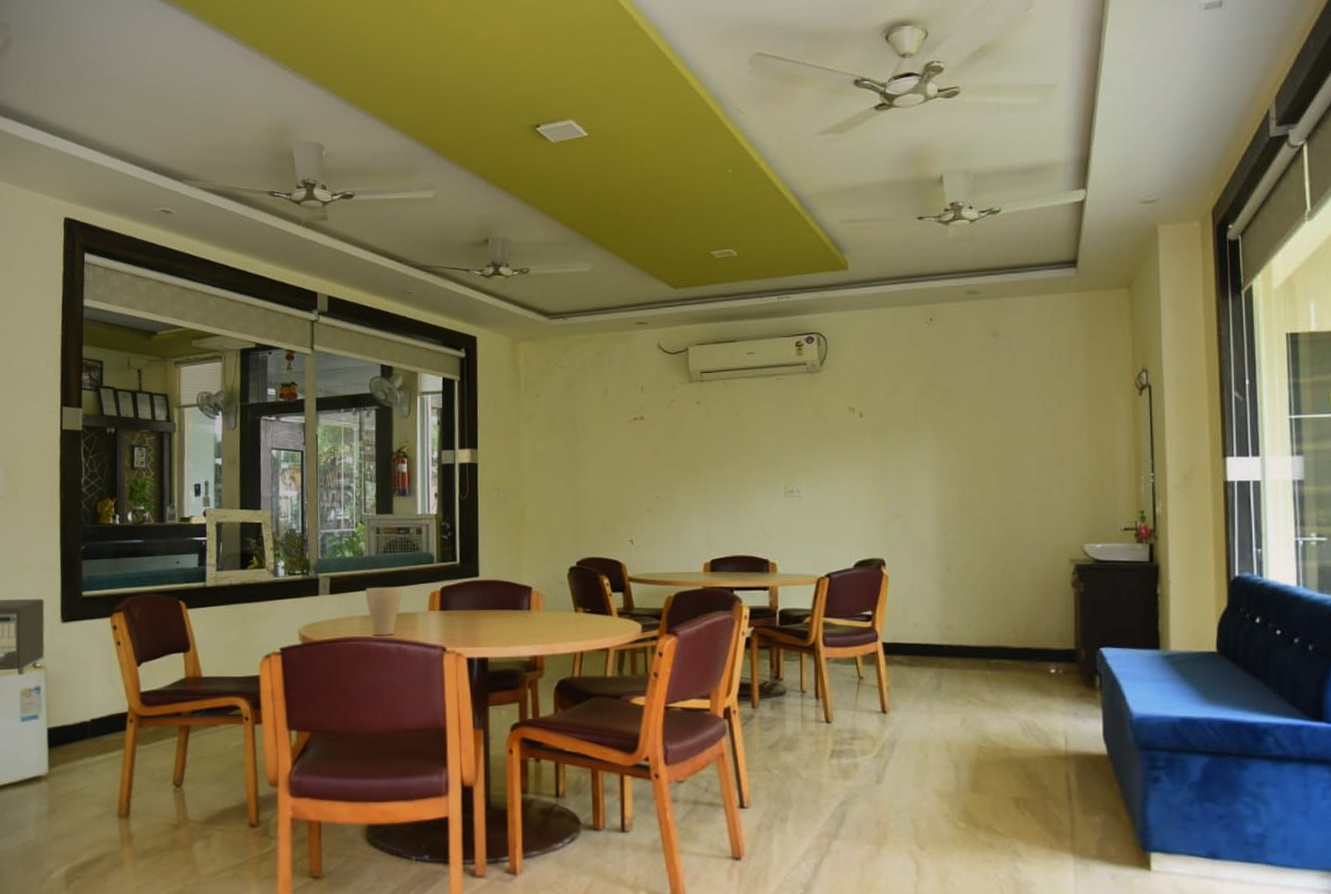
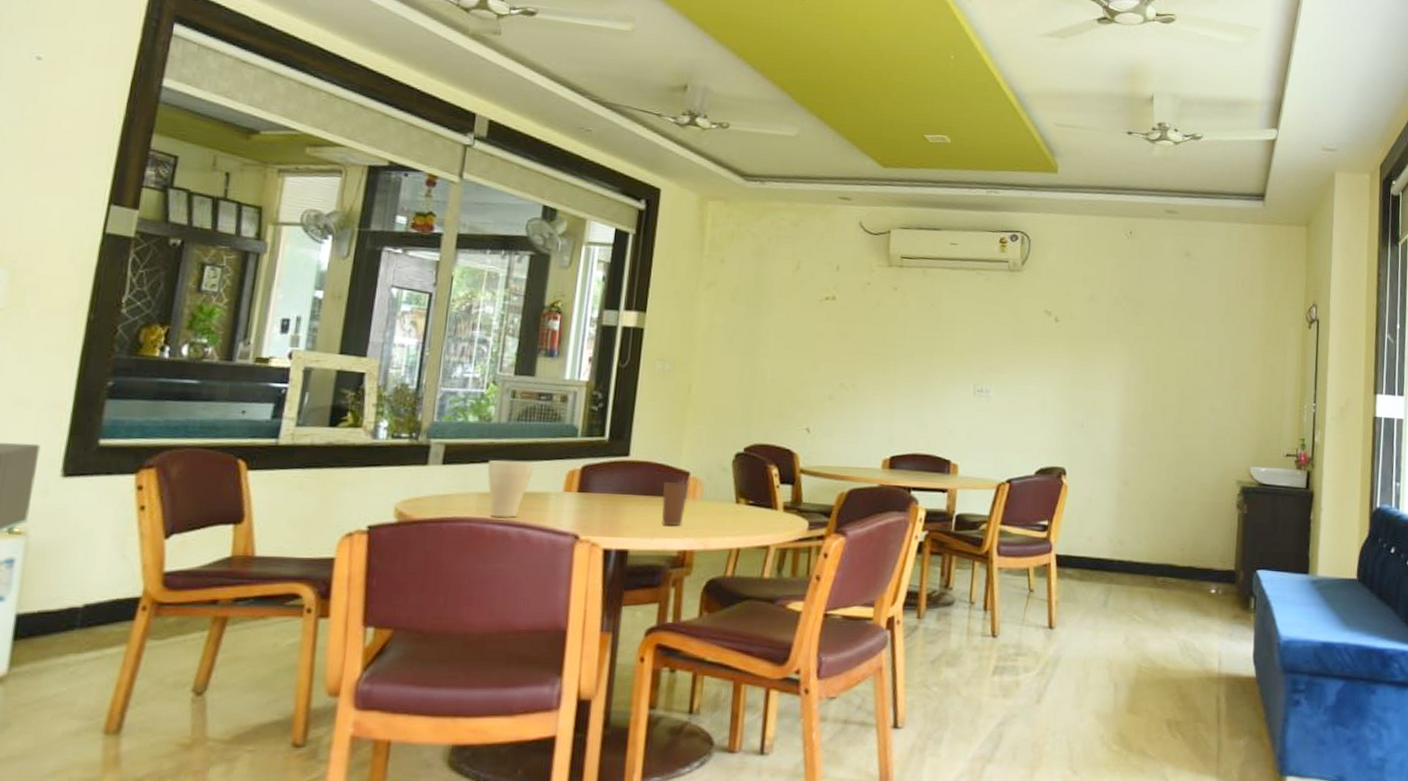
cup: none [511,597,533,635] -> present [661,482,689,526]

